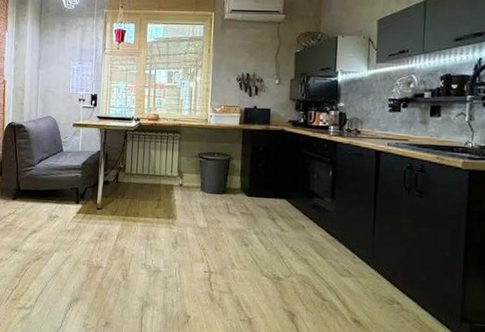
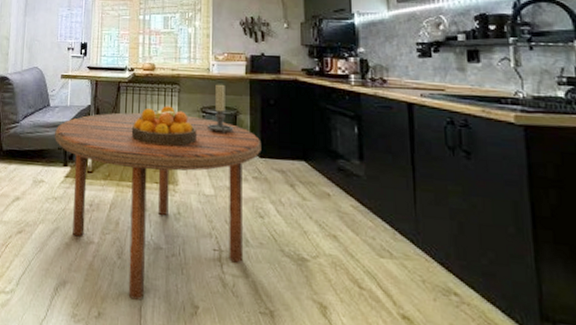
dining table: none [67,157,250,312] -> present [54,112,262,300]
fruit bowl: none [136,152,194,187] -> present [131,106,197,147]
candle holder: none [203,133,227,177] -> present [207,84,234,135]

